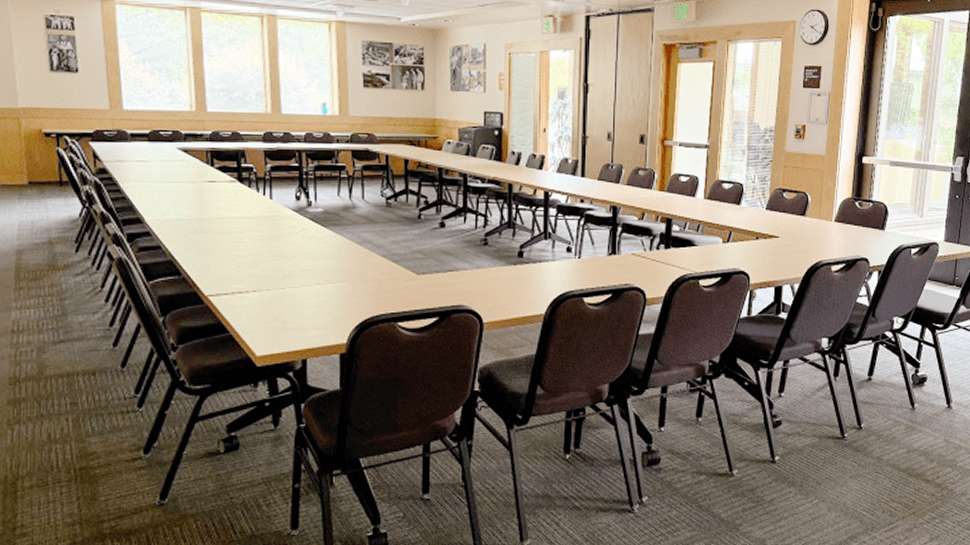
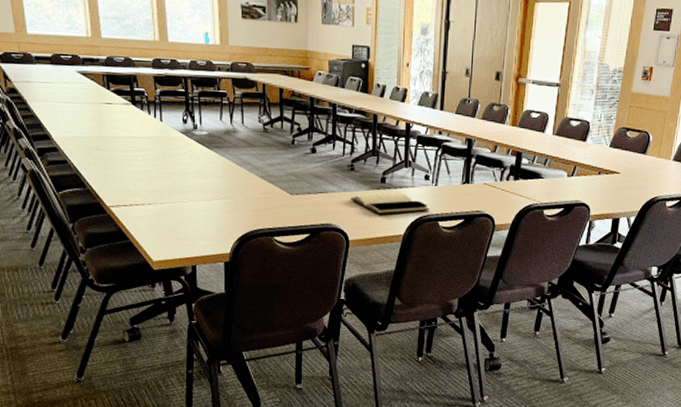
book: none [483,265,573,292] -> present [350,191,430,214]

